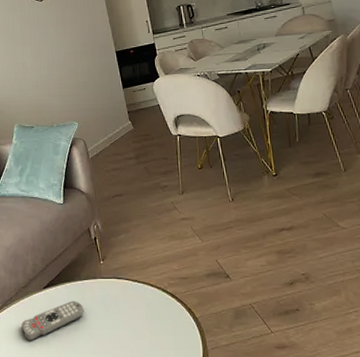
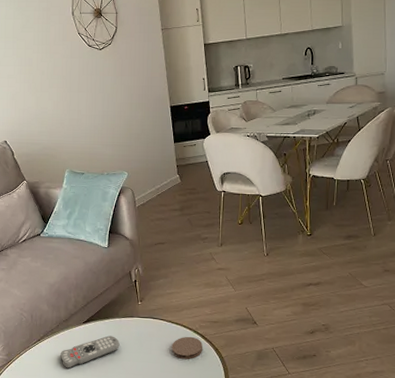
coaster: none [140,296,175,324] -> present [171,336,203,360]

